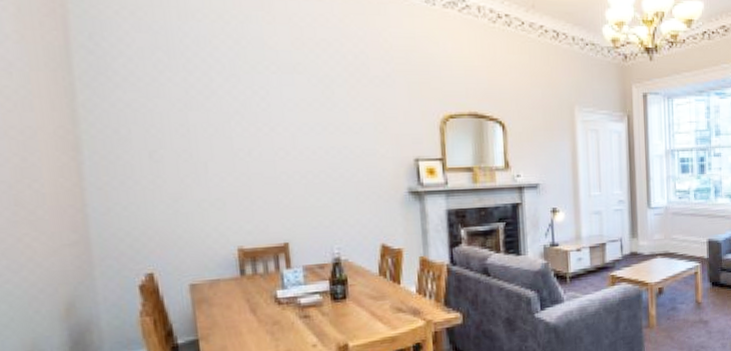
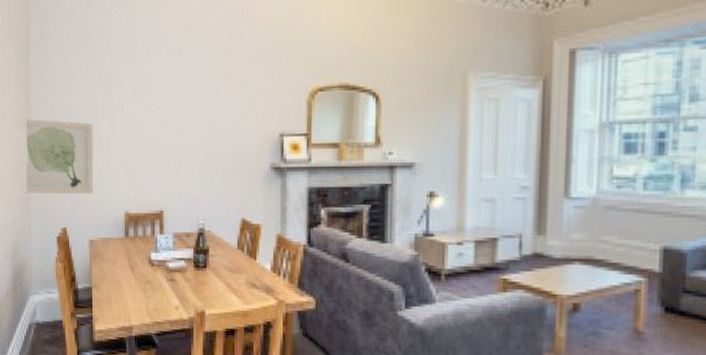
wall art: none [70,139,190,235] -> present [24,118,94,194]

